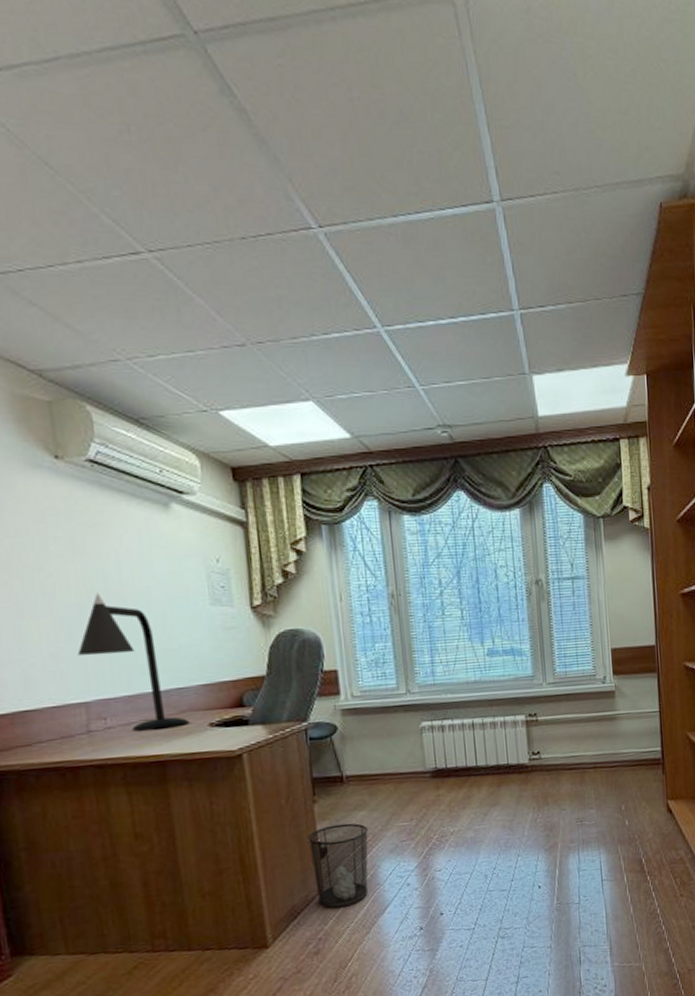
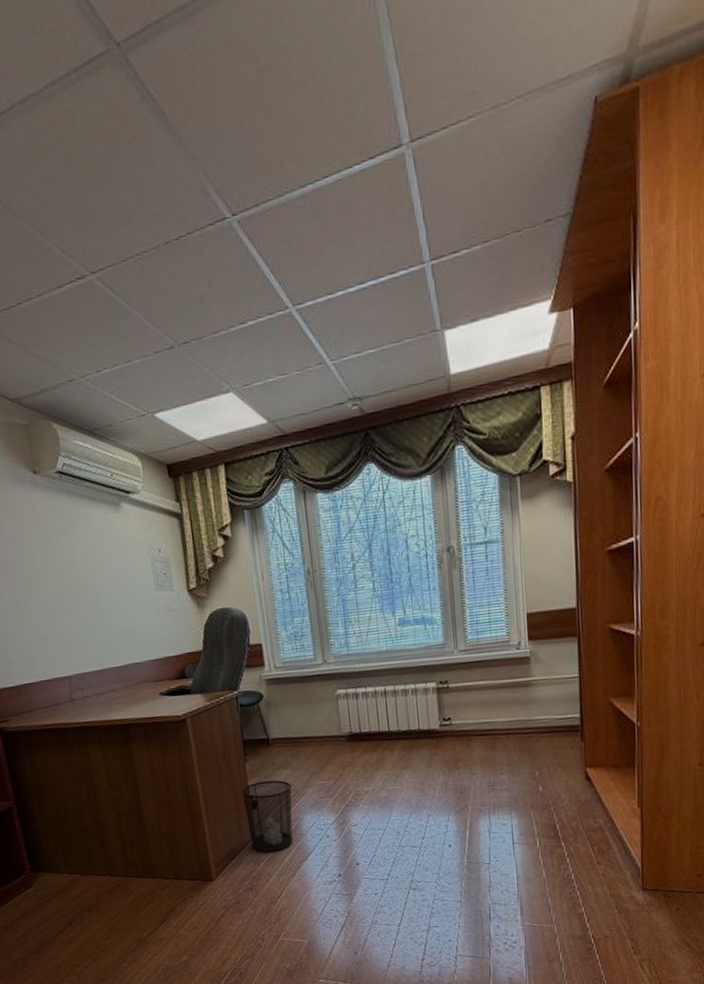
desk lamp: present [77,593,189,732] -> none [59,585,144,700]

